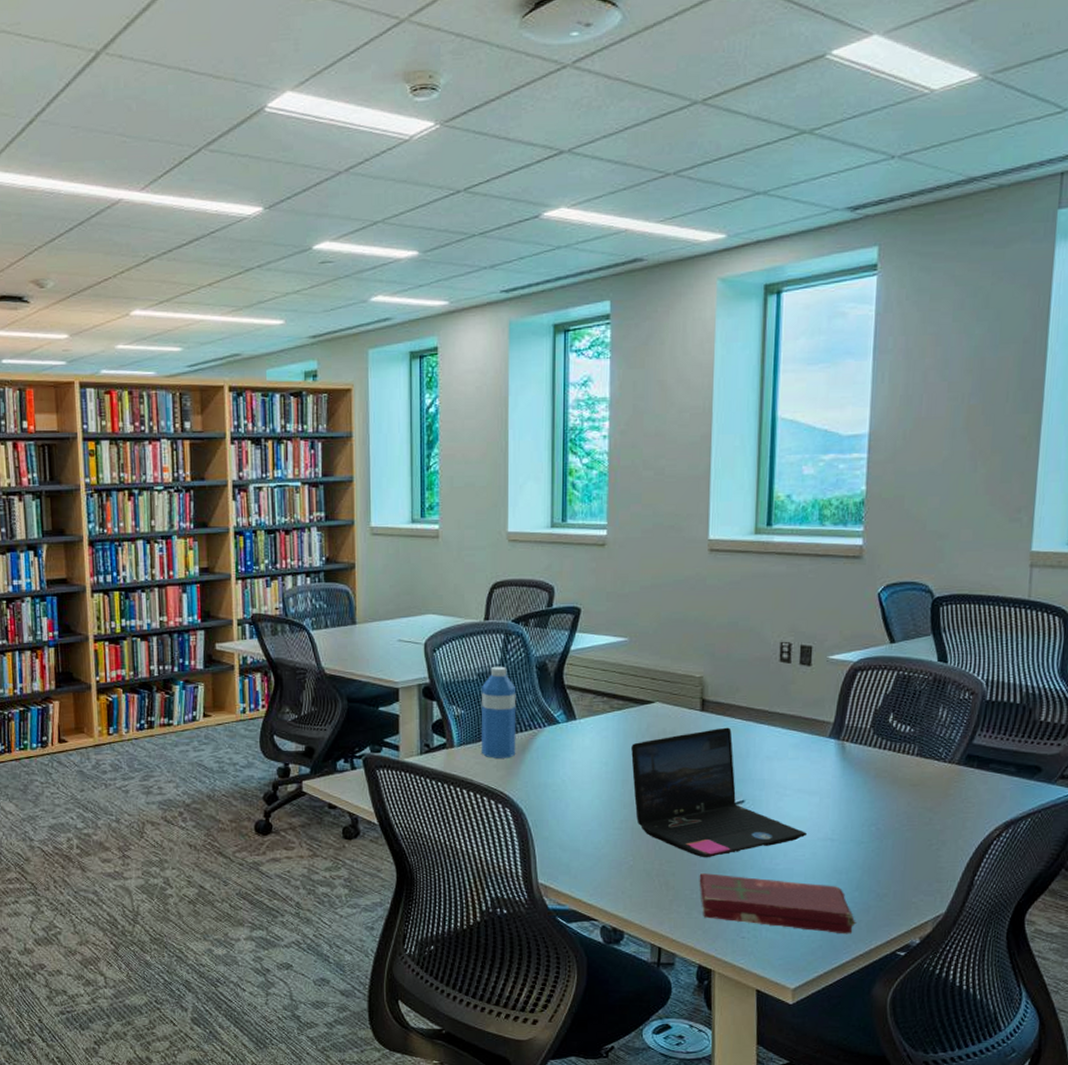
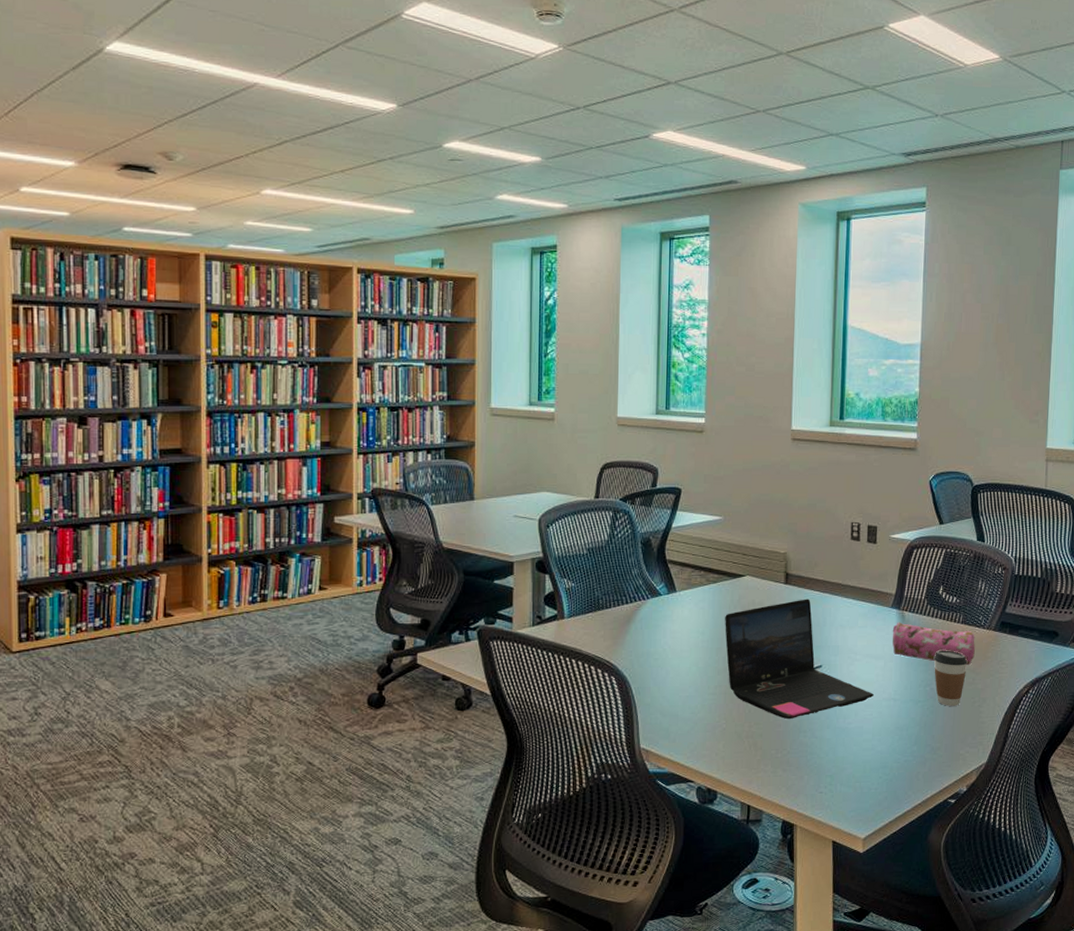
water bottle: present [482,666,517,758] -> none [590,541,623,629]
book: present [699,873,856,935] -> none [783,733,915,786]
pencil case: none [829,754,934,804] -> present [892,622,975,666]
coffee cup: none [880,786,924,849] -> present [933,650,968,706]

